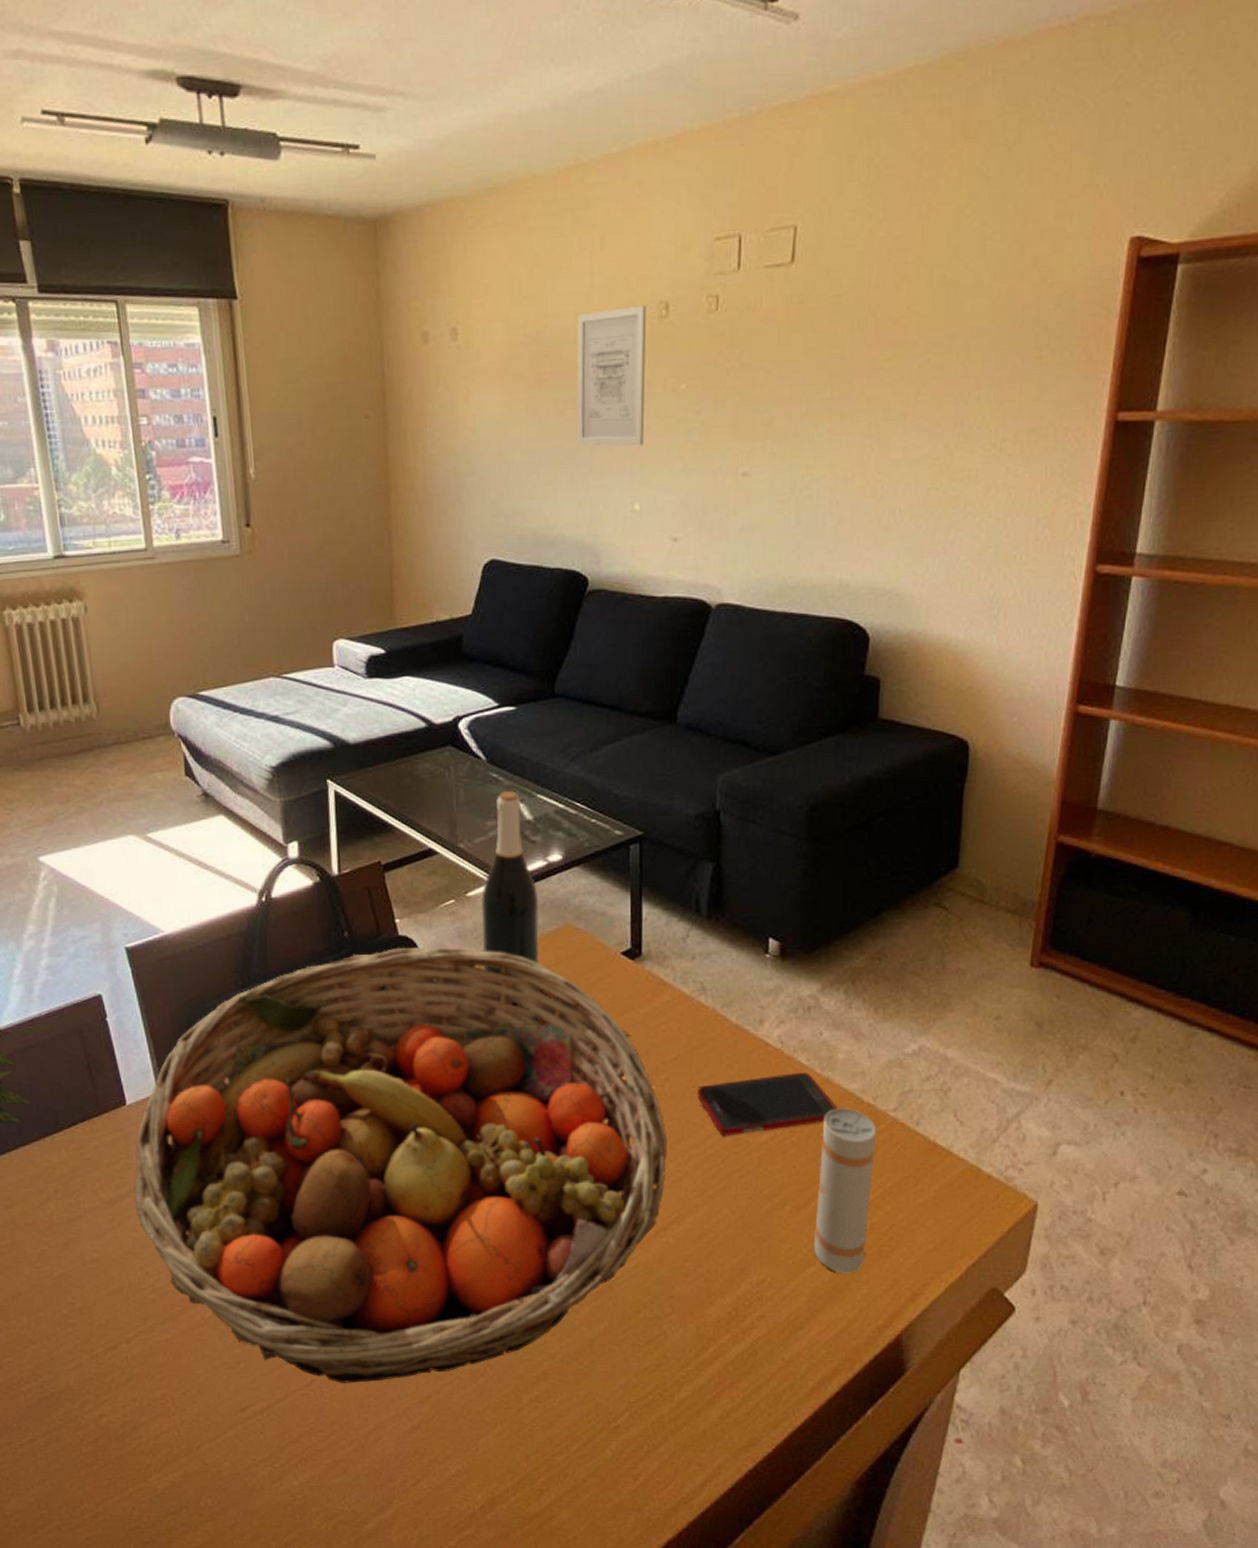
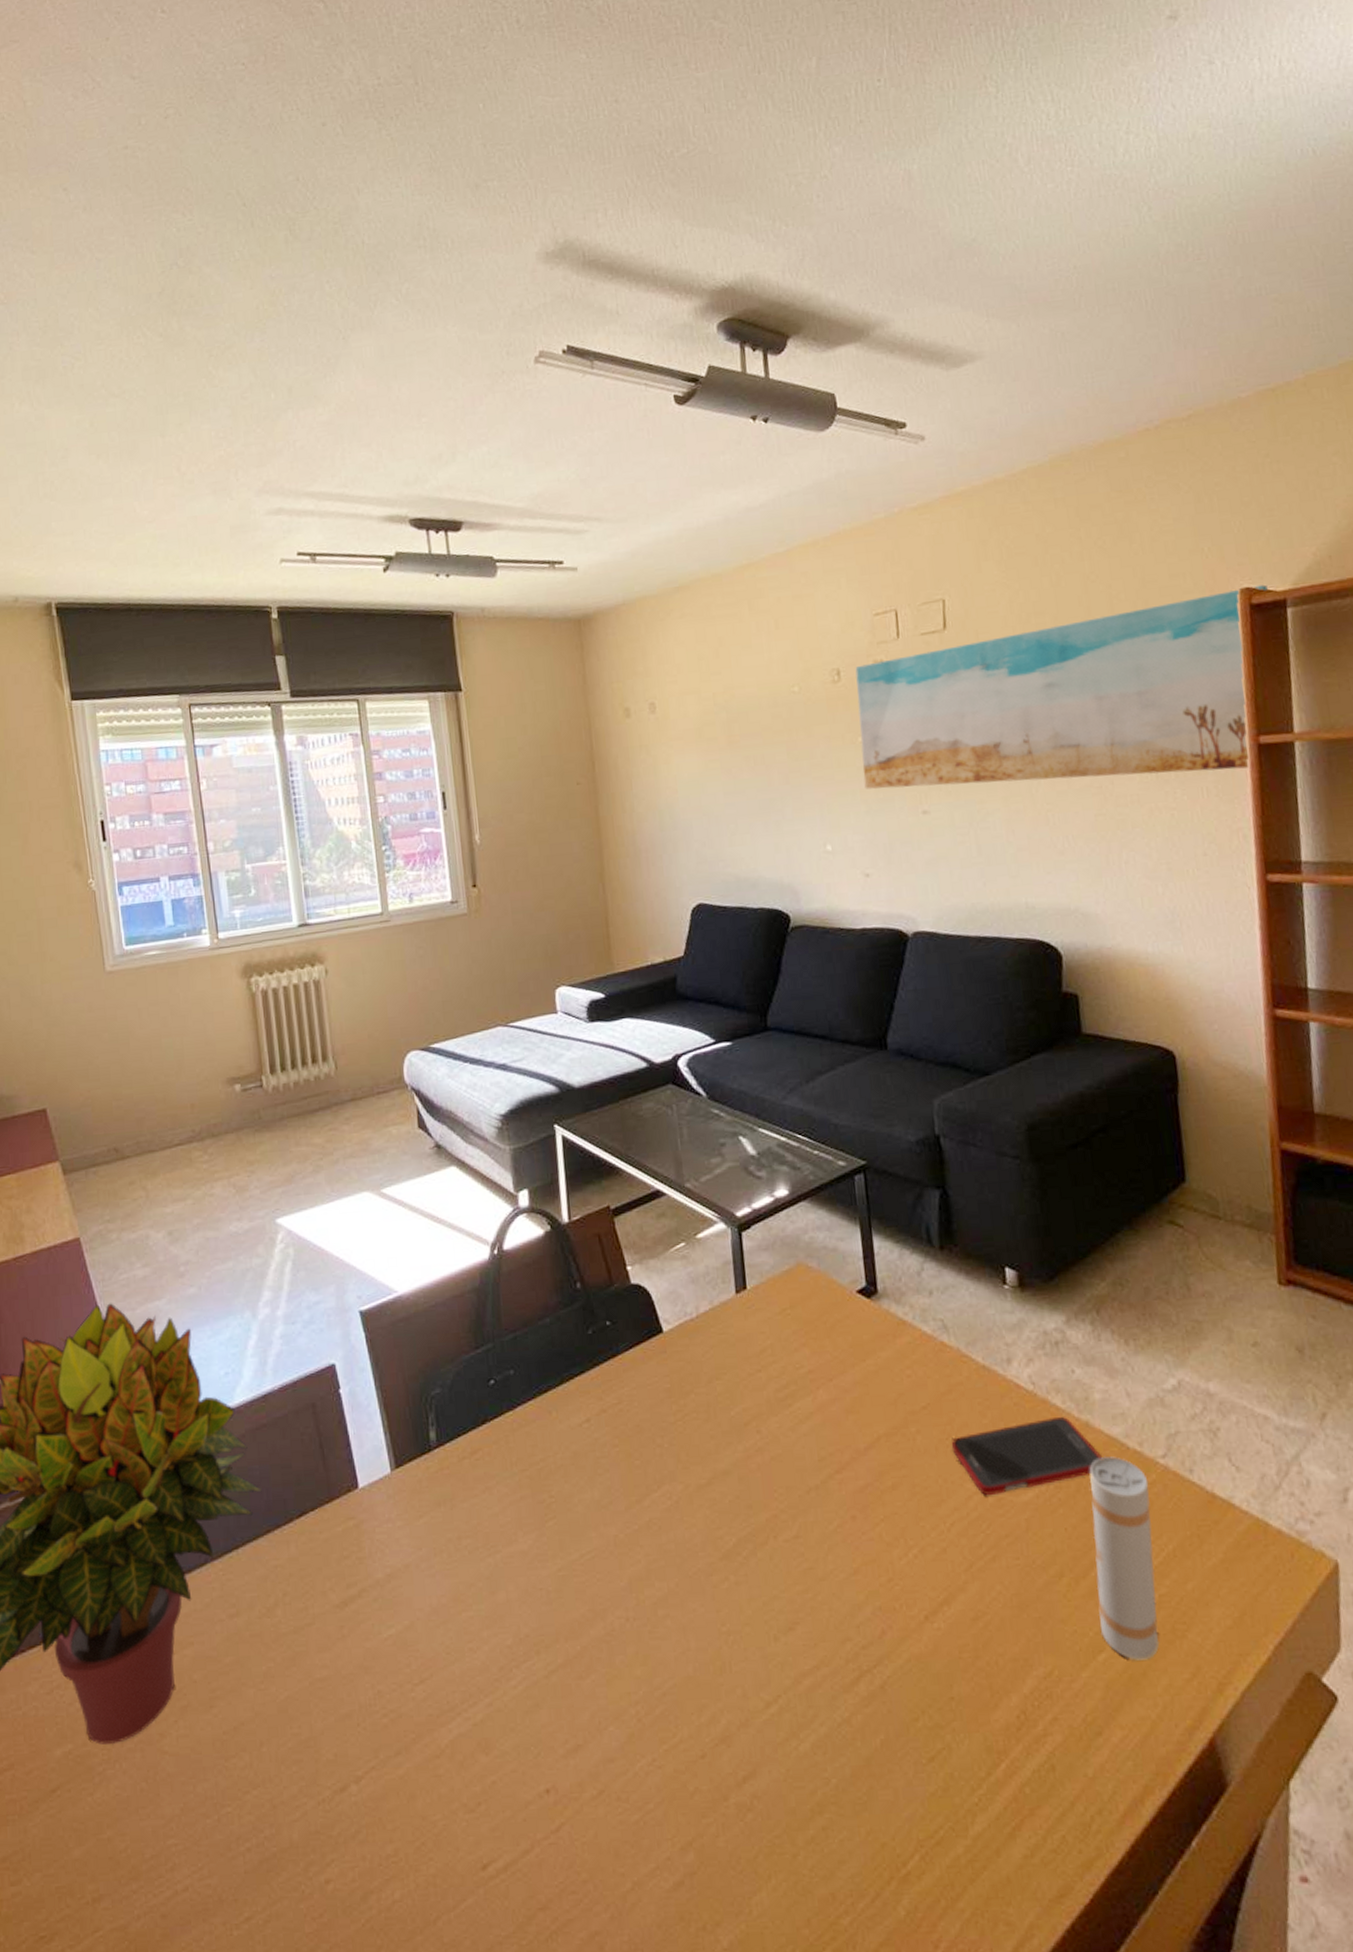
fruit basket: present [133,946,668,1383] -> none [365,1293,929,1827]
wine bottle: present [481,790,540,1005] -> none [711,1125,774,1355]
wall art: present [576,305,647,447] -> none [759,672,830,797]
wall art: none [682,234,1161,448] -> present [855,584,1268,789]

